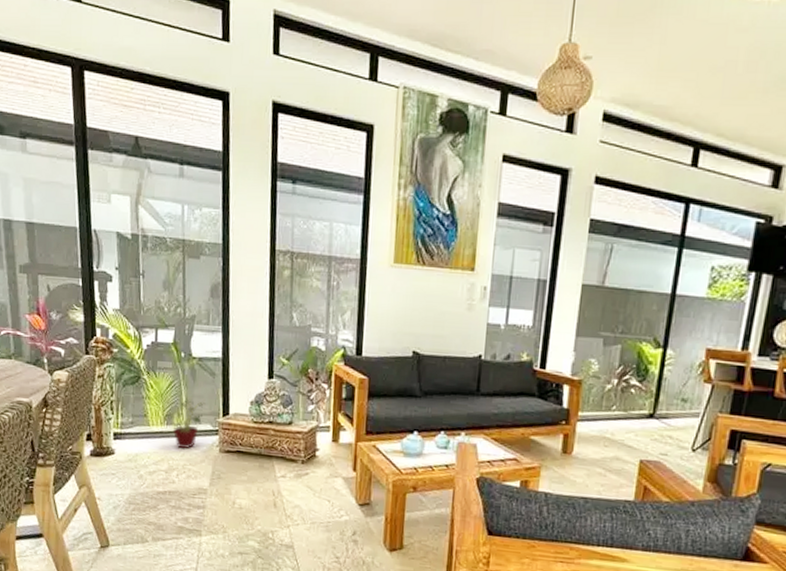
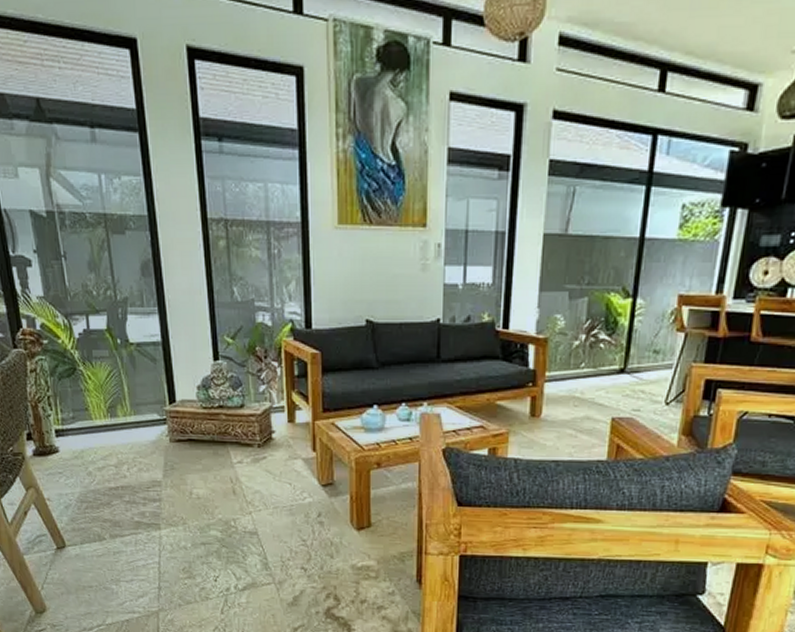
potted plant: present [168,398,206,449] -> none [111,388,149,442]

